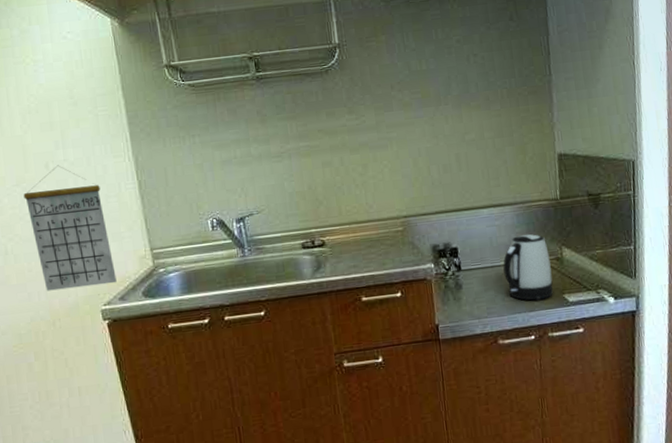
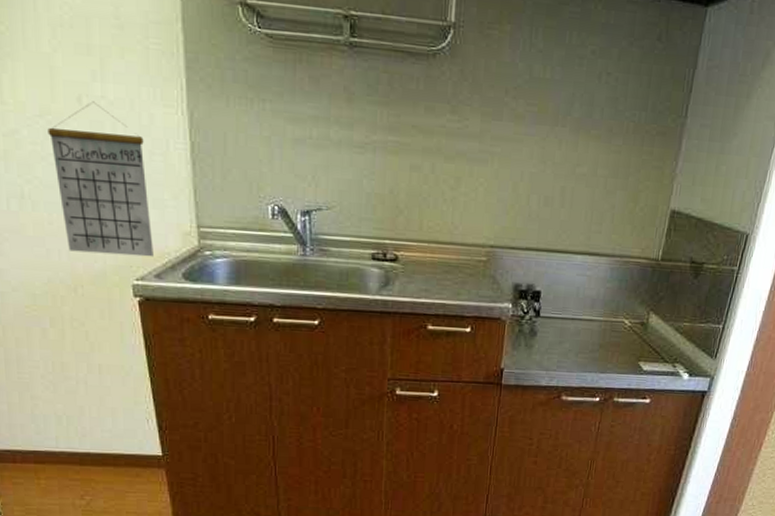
kettle: present [503,234,553,301] -> none [583,290,635,363]

